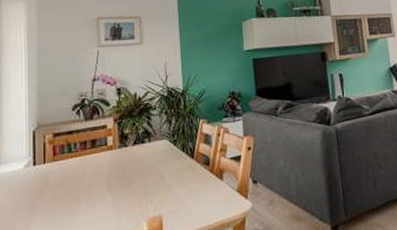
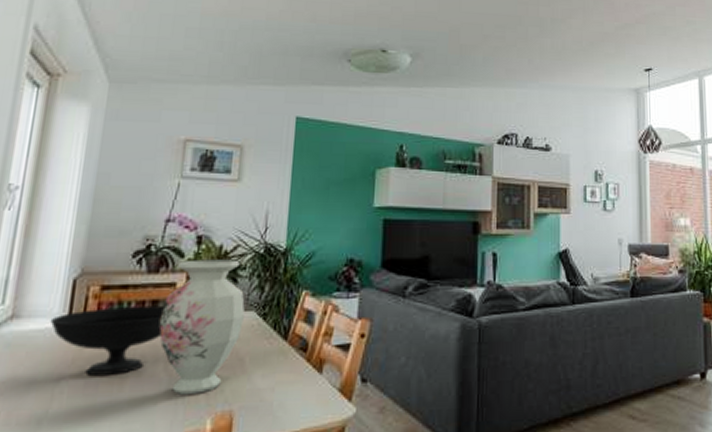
bowl: none [21,143,102,200] -> present [50,305,166,375]
vase: none [99,102,160,207] -> present [159,259,245,394]

